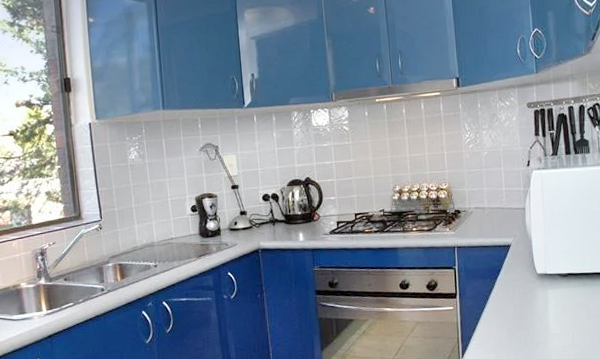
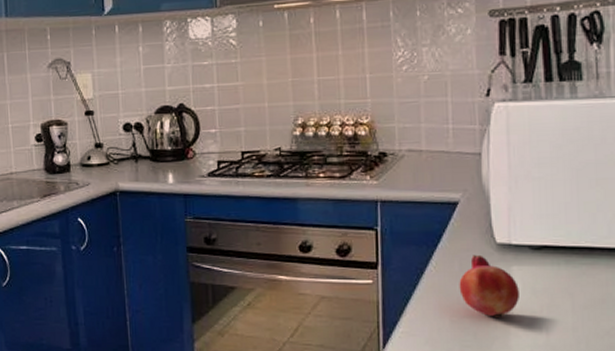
fruit: none [513,283,554,328] -> present [459,254,519,317]

